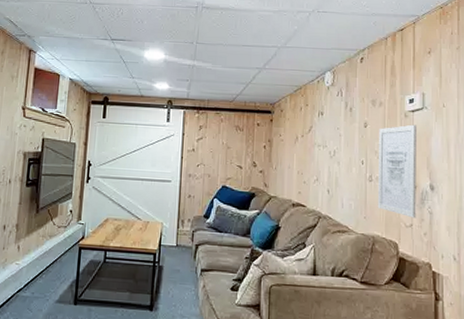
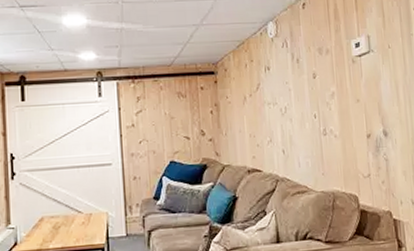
wall art: present [377,124,416,218] -> none [328,70,373,168]

